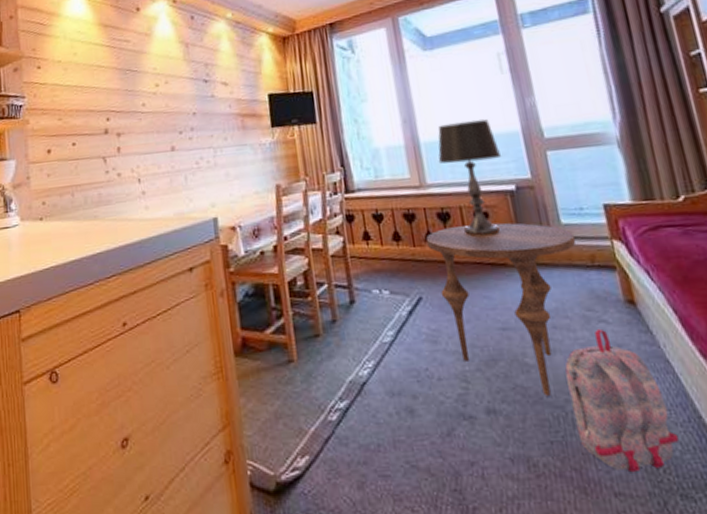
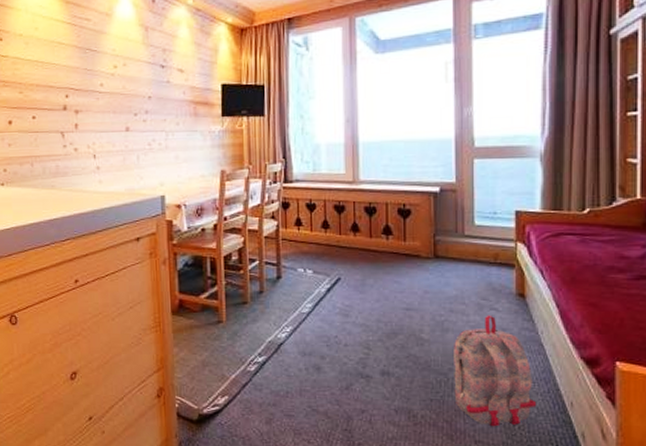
side table: present [427,222,577,396] -> none [352,219,485,364]
table lamp: present [438,119,502,236] -> none [373,125,433,230]

